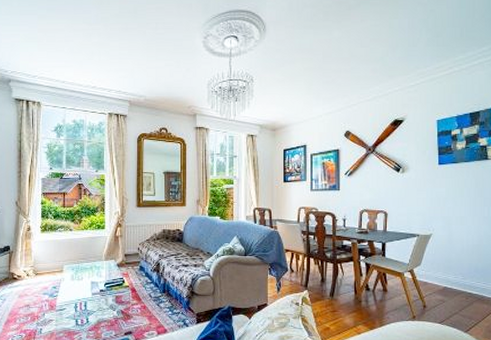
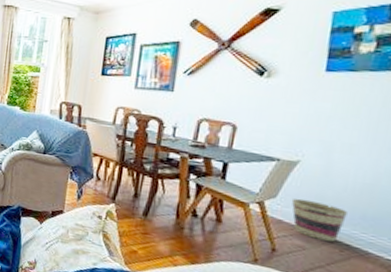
basket: none [430,263,466,292] -> present [291,198,348,242]

